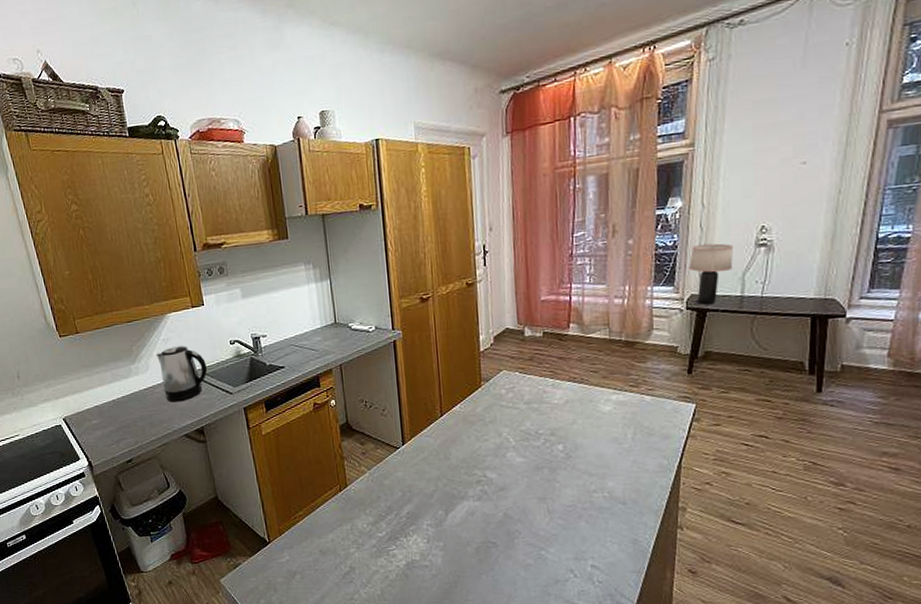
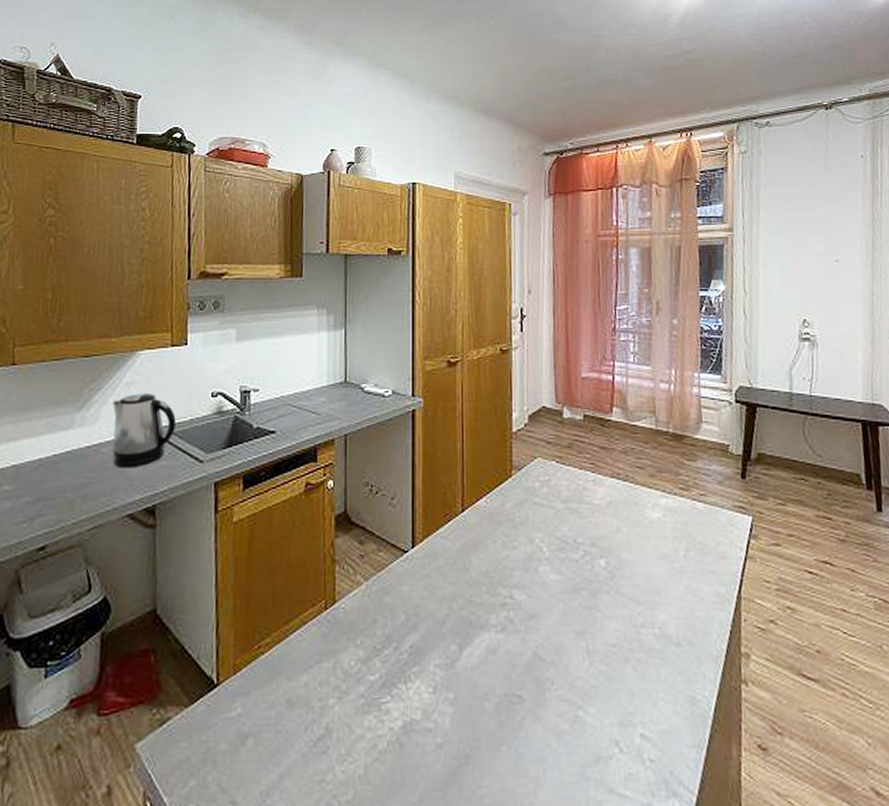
table lamp: present [688,243,734,305] -> none [734,333,780,400]

